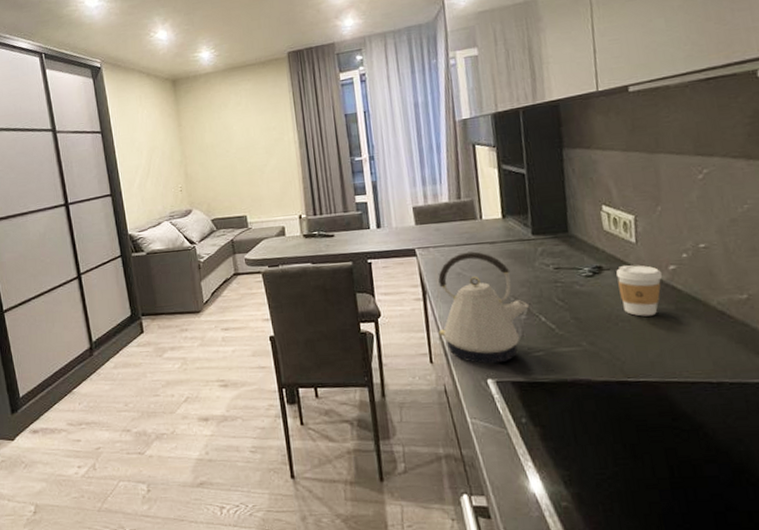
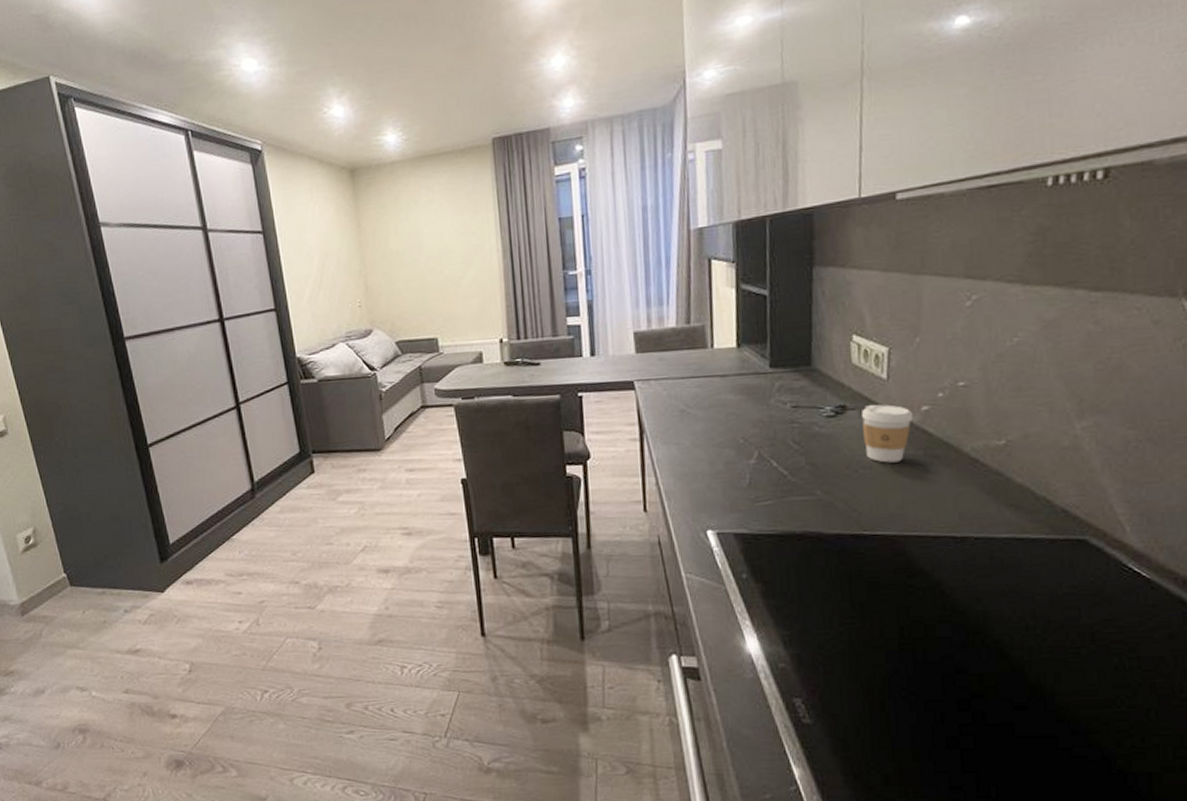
kettle: present [438,251,529,364] -> none [655,385,759,514]

